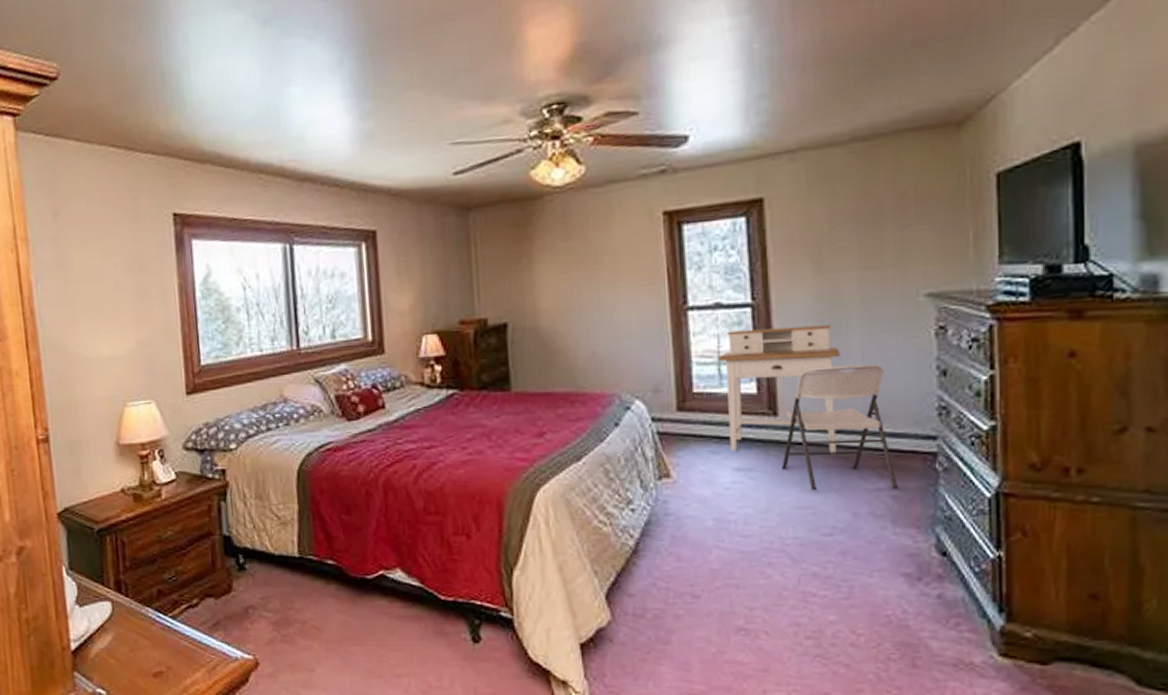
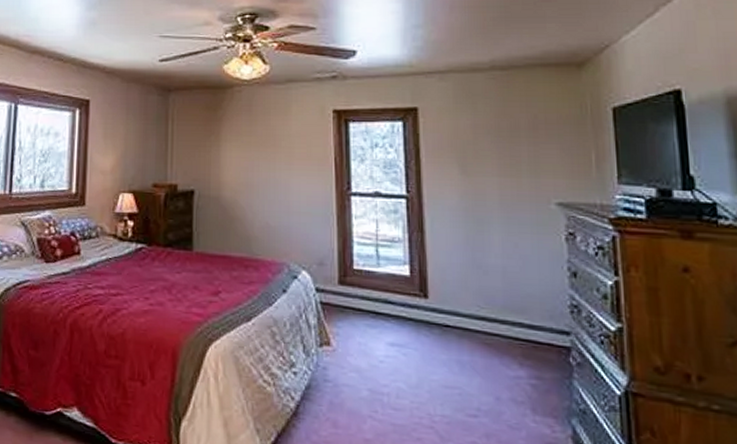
desk: present [718,324,841,453] -> none [376,217,483,338]
chair: present [782,363,899,491] -> none [431,257,538,379]

